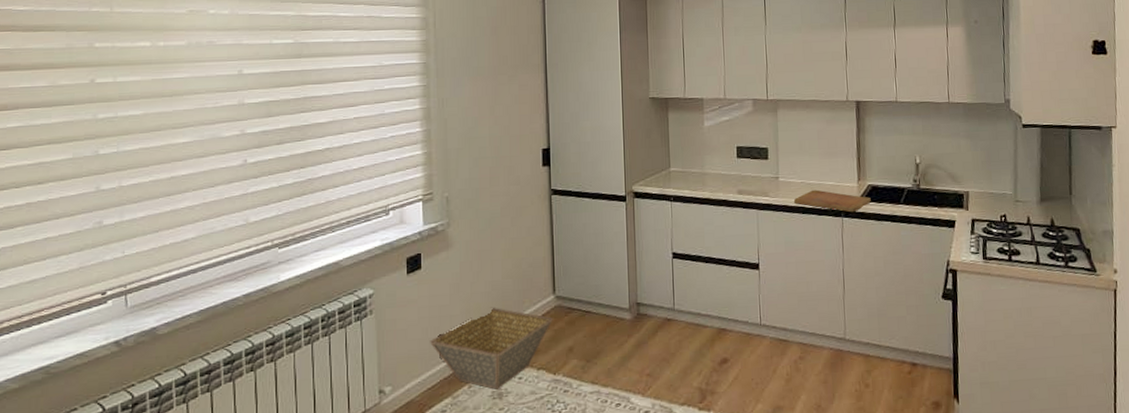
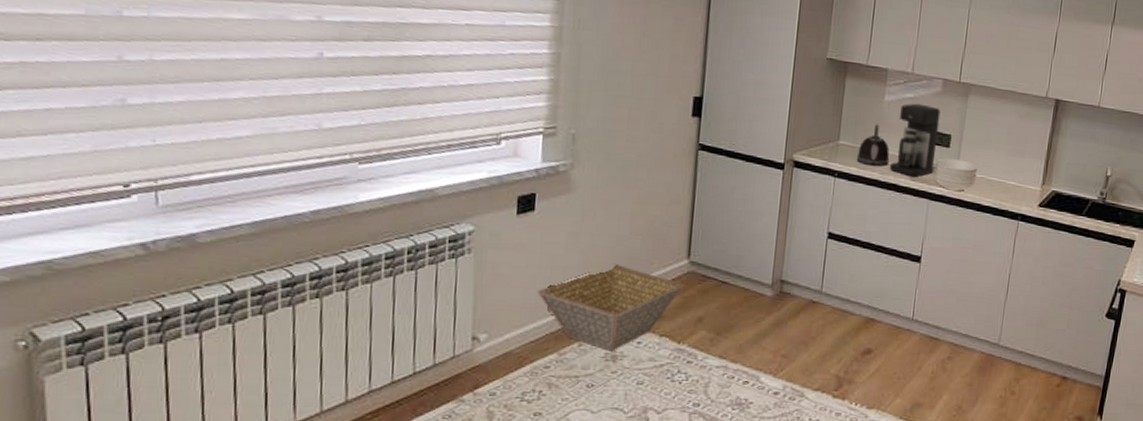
kettle: none [687,148,717,186] -> present [856,124,890,166]
coffee maker: none [717,124,757,191] -> present [889,103,941,177]
bowl: none [757,169,797,198] -> present [933,158,978,191]
cutting board: present [794,189,871,213] -> none [970,187,1052,217]

